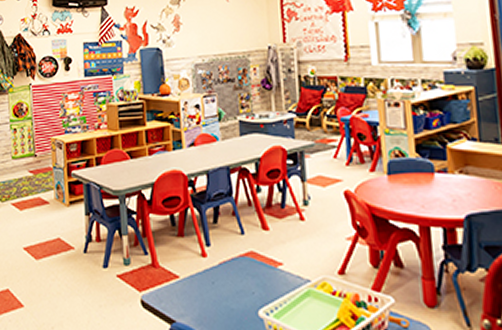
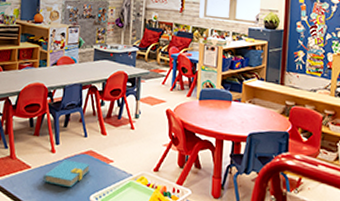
book: none [194,265,254,301] -> present [42,159,90,188]

